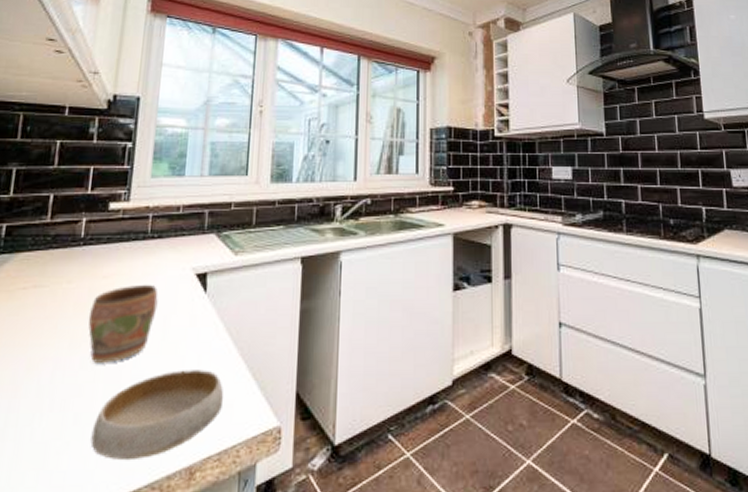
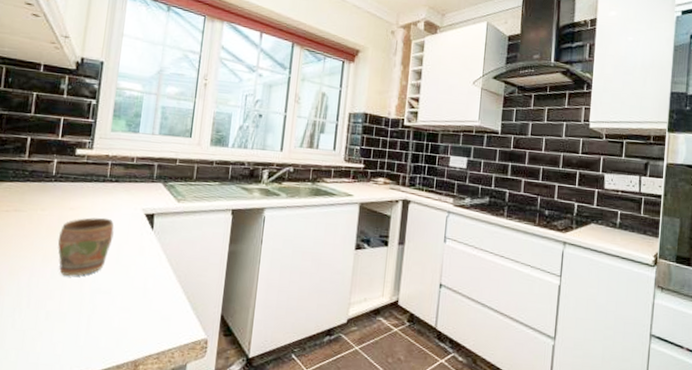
bowl: present [90,370,224,461] -> none [58,287,164,351]

